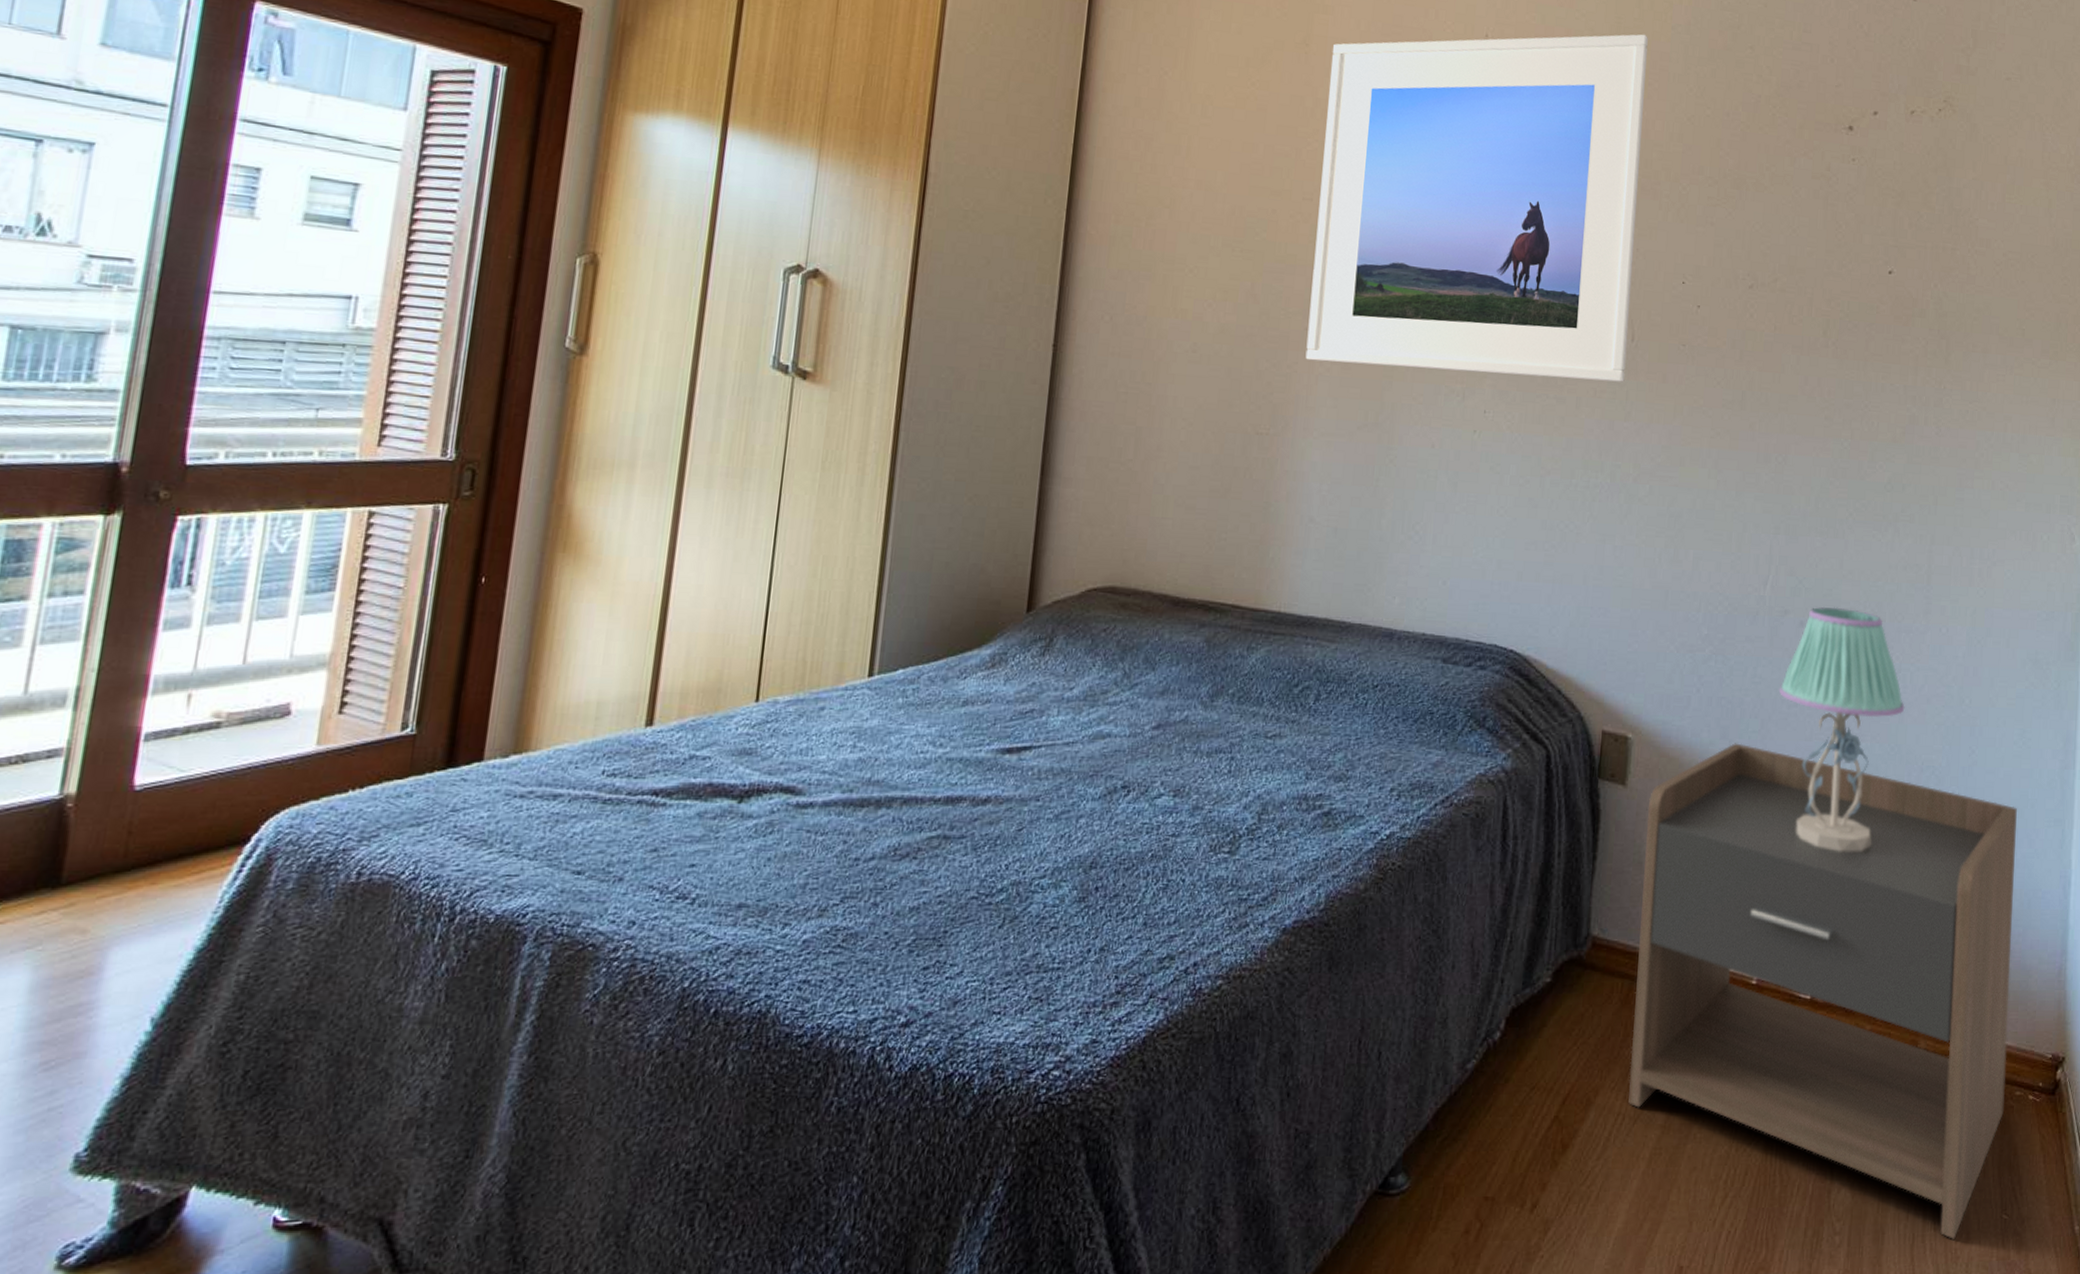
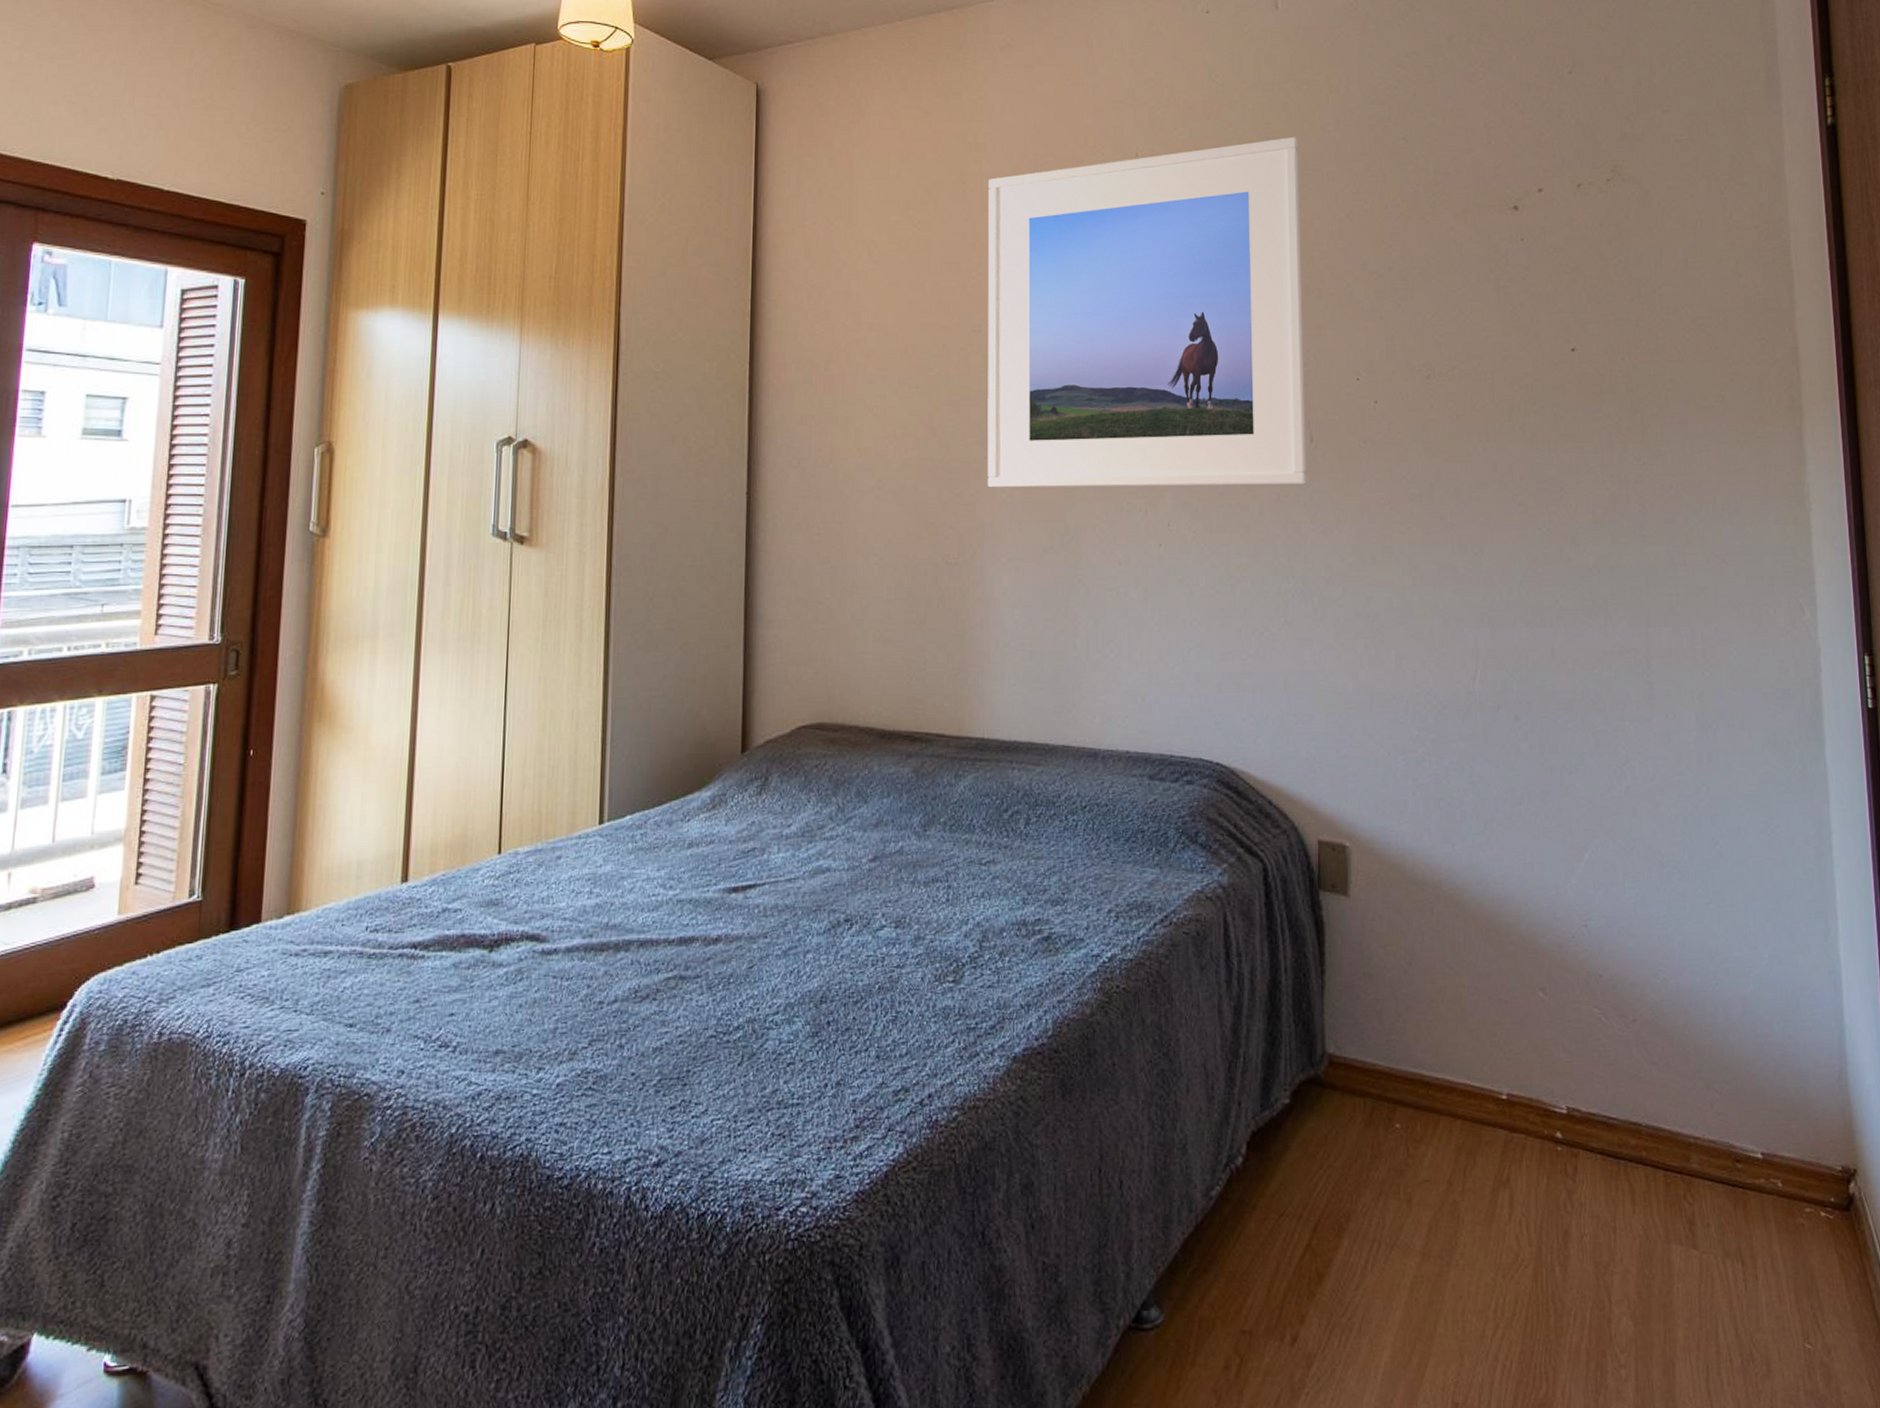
nightstand: present [1628,743,2017,1241] -> none [1373,846,1794,1373]
table lamp: present [1778,606,1905,852] -> none [1499,698,1637,956]

